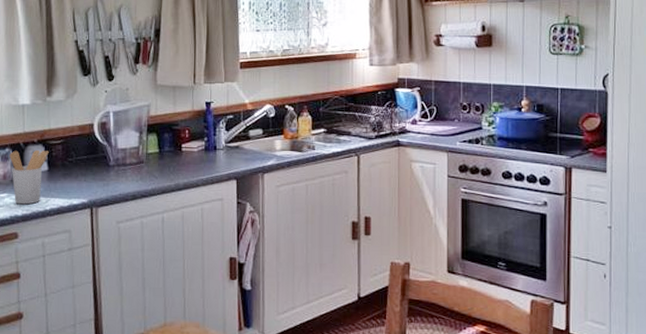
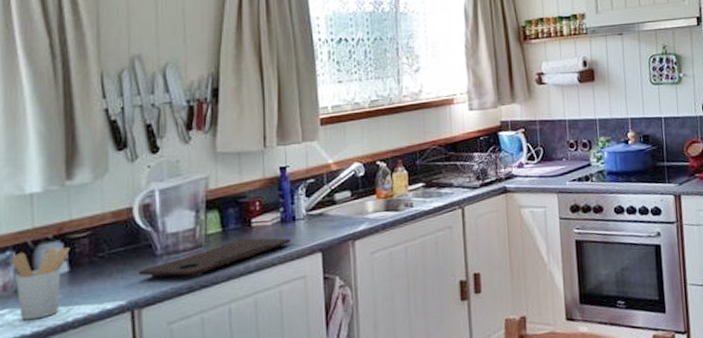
cutting board: none [97,161,213,187] -> present [139,237,292,277]

